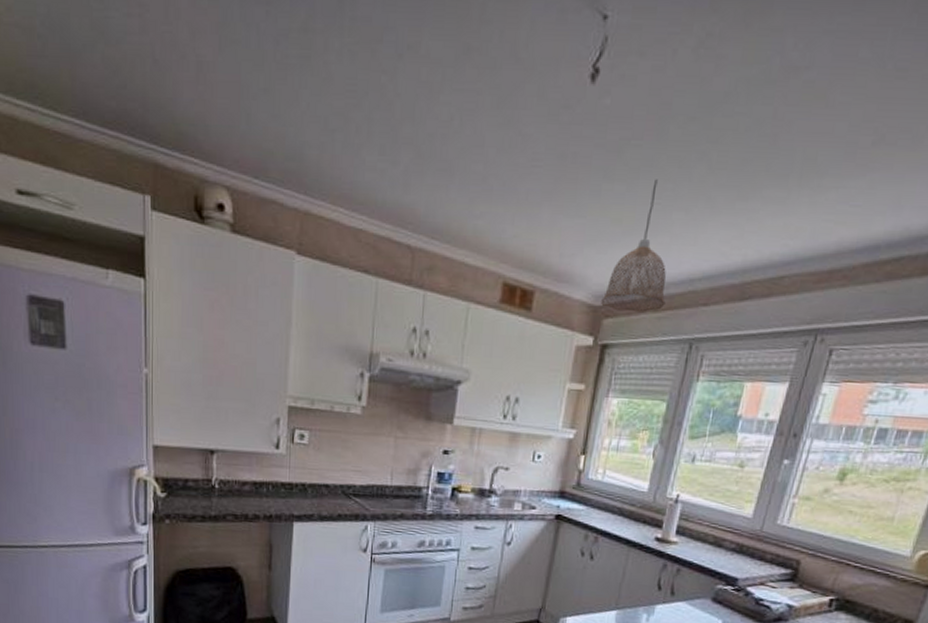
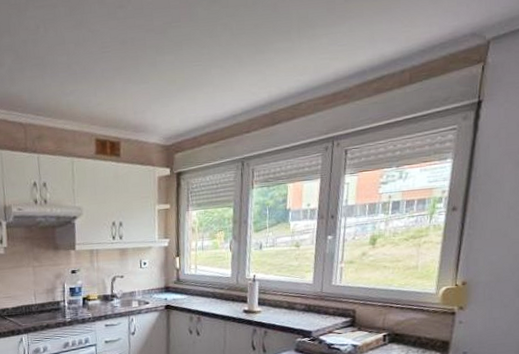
pendant lamp: present [601,179,666,313] -> none [171,48,218,147]

